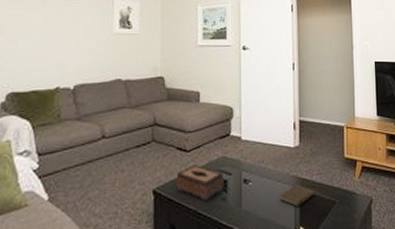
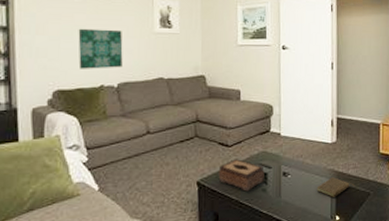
wall art: none [35,29,81,71] -> present [78,28,123,69]

